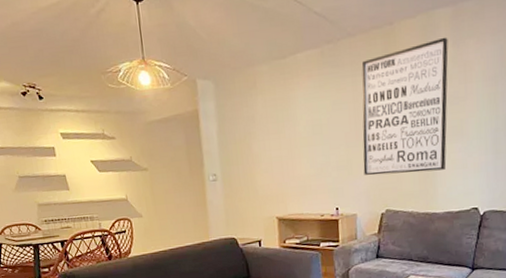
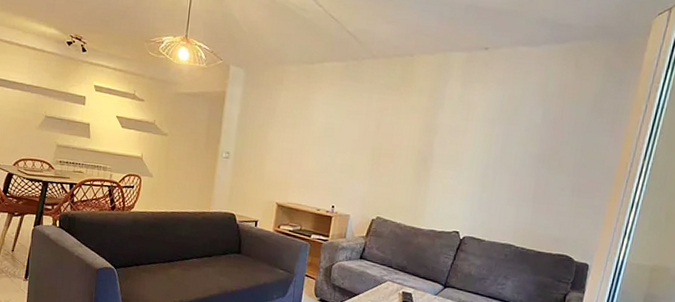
wall art: present [361,37,449,176] -> none [363,76,458,192]

